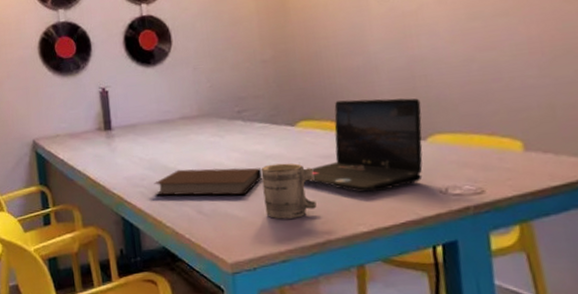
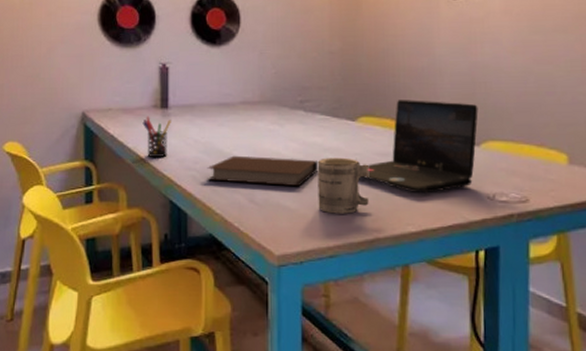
pen holder: none [89,138,116,178] -> present [142,116,171,157]

